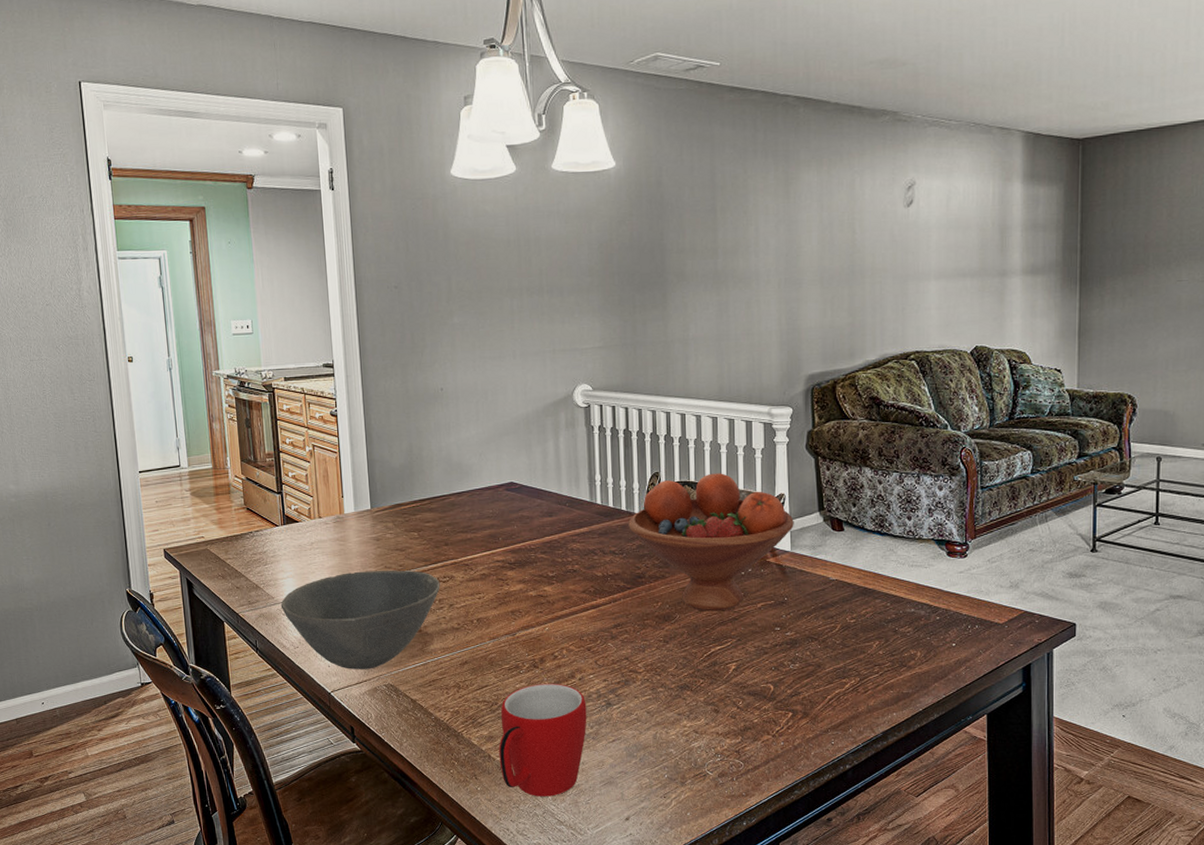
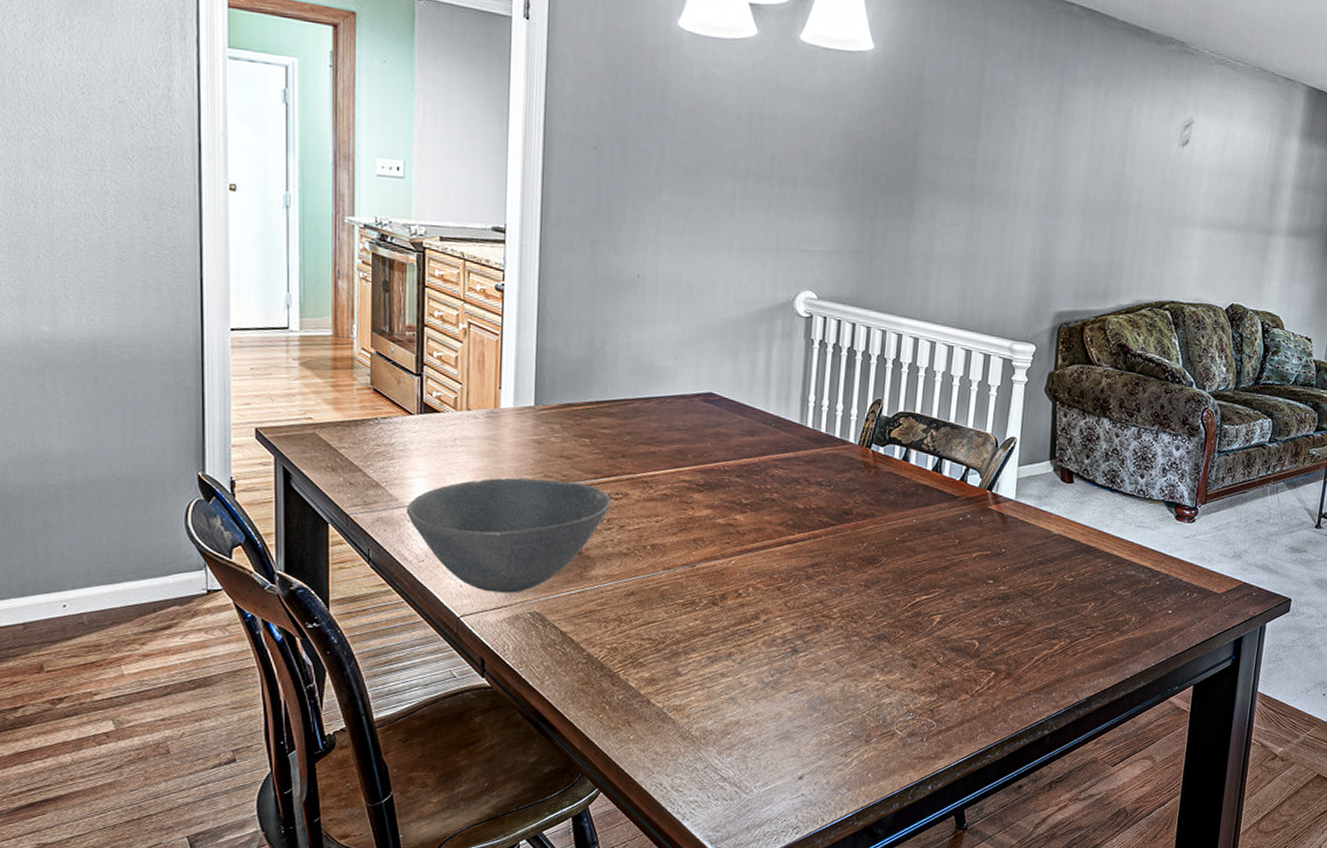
mug: present [498,683,587,796] -> none [659,623,769,750]
fruit bowl: present [628,473,794,611] -> none [840,407,1023,558]

